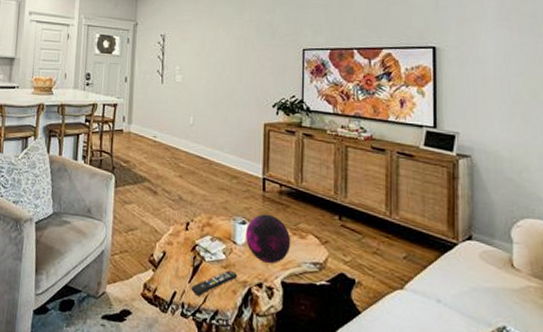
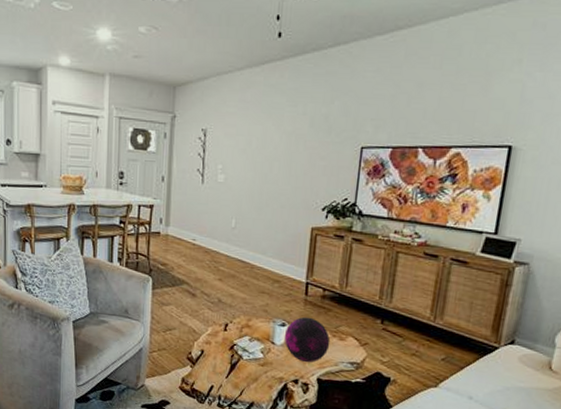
remote control: present [191,269,238,296] -> none [228,367,275,390]

